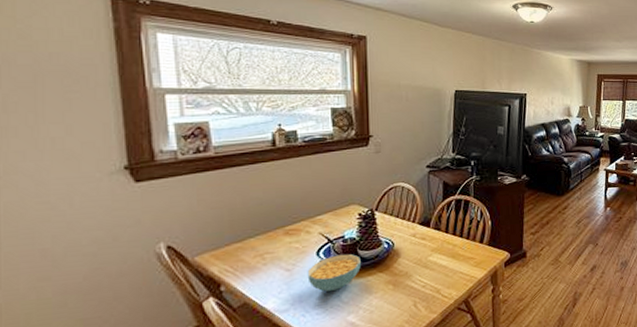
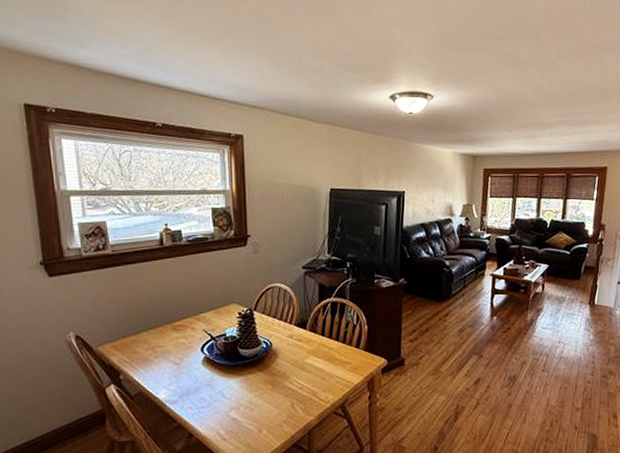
cereal bowl: present [307,254,361,292] -> none [193,351,241,387]

